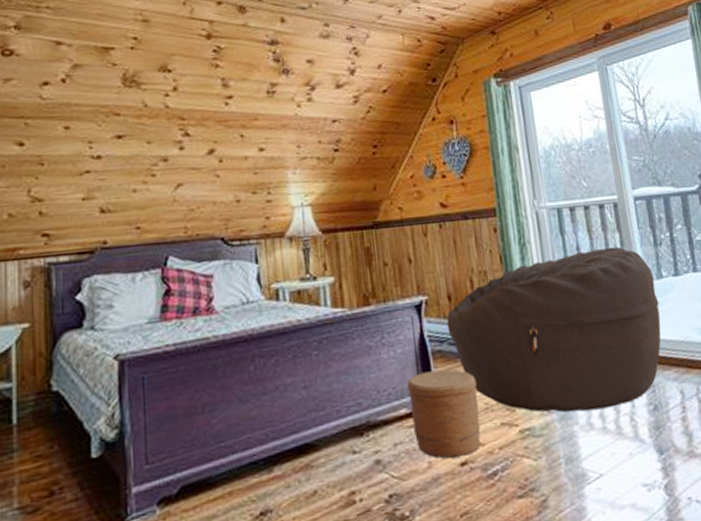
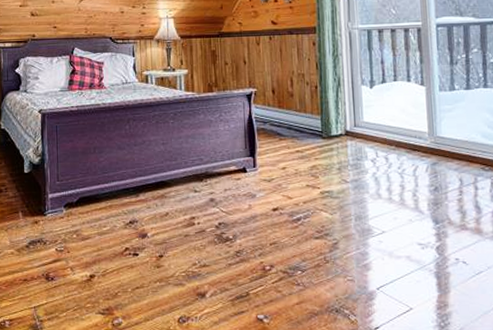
basket: present [407,369,481,458] -> none [237,142,290,204]
bean bag chair: present [446,246,661,413] -> none [270,62,449,185]

